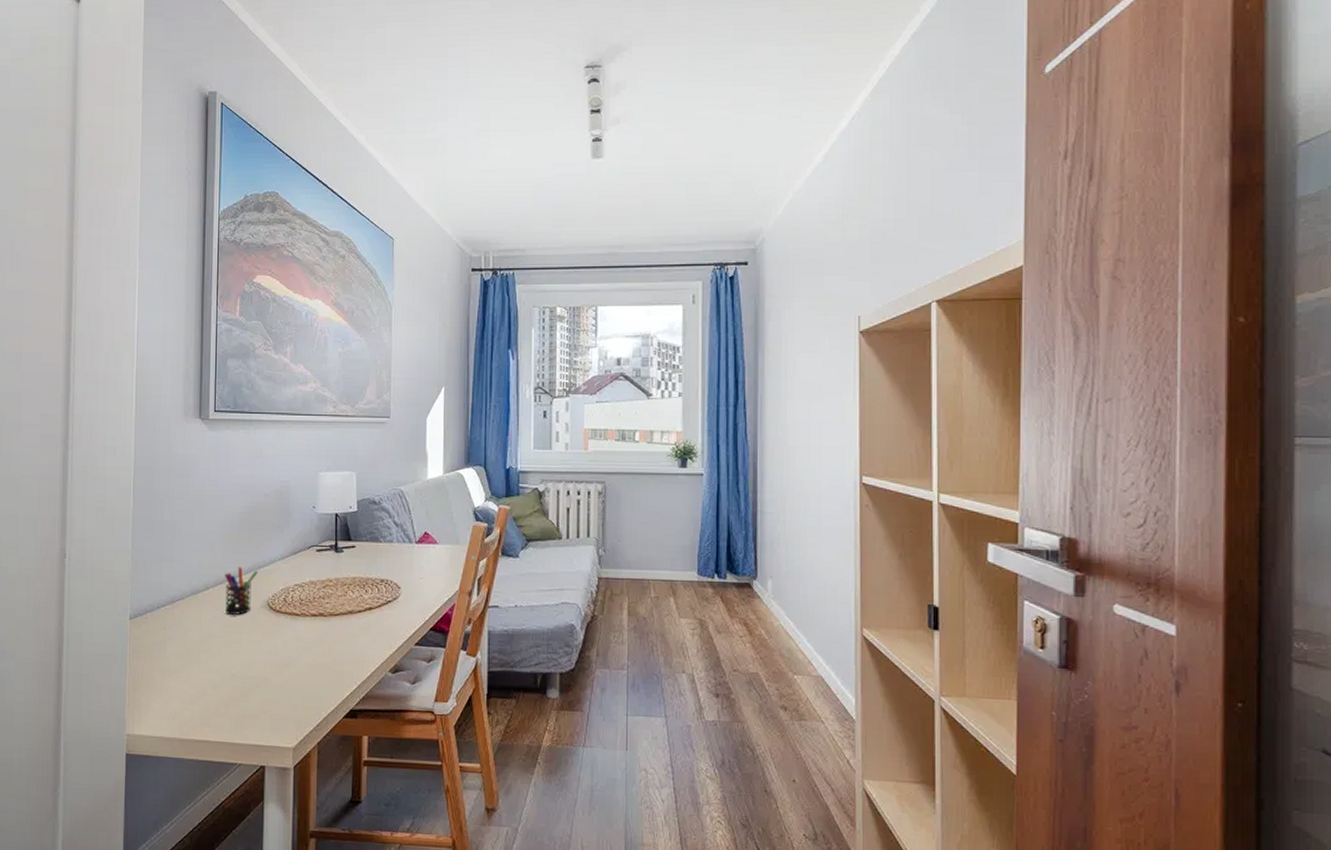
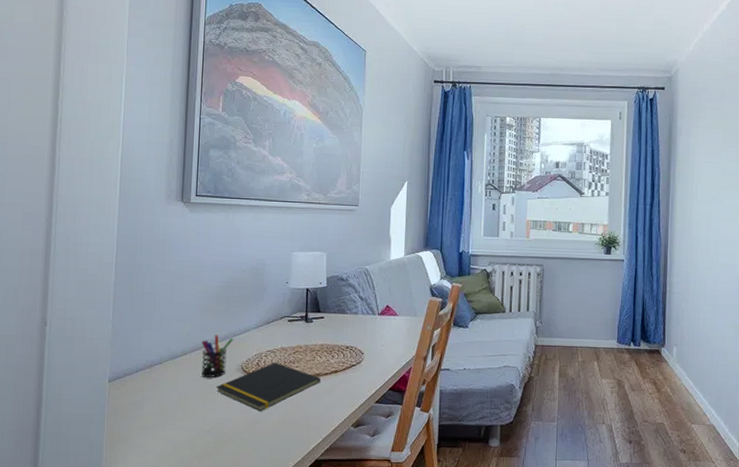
notepad: none [240,597,353,654] -> present [215,362,321,412]

